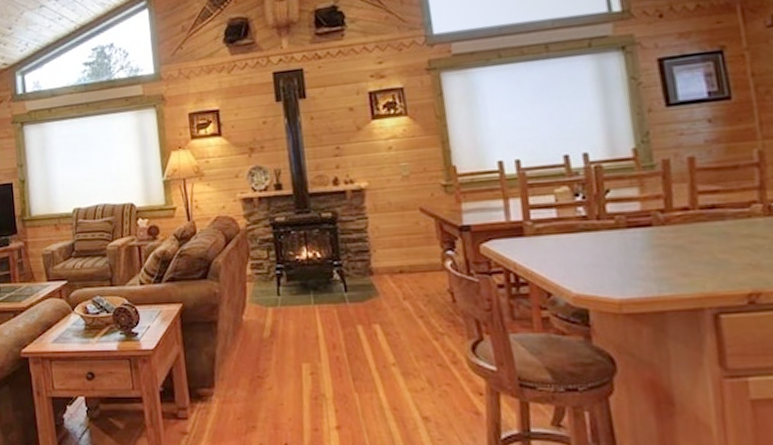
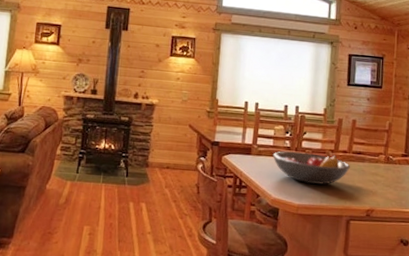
fruit bowl: none [559,217,702,267] -> present [272,151,351,185]

